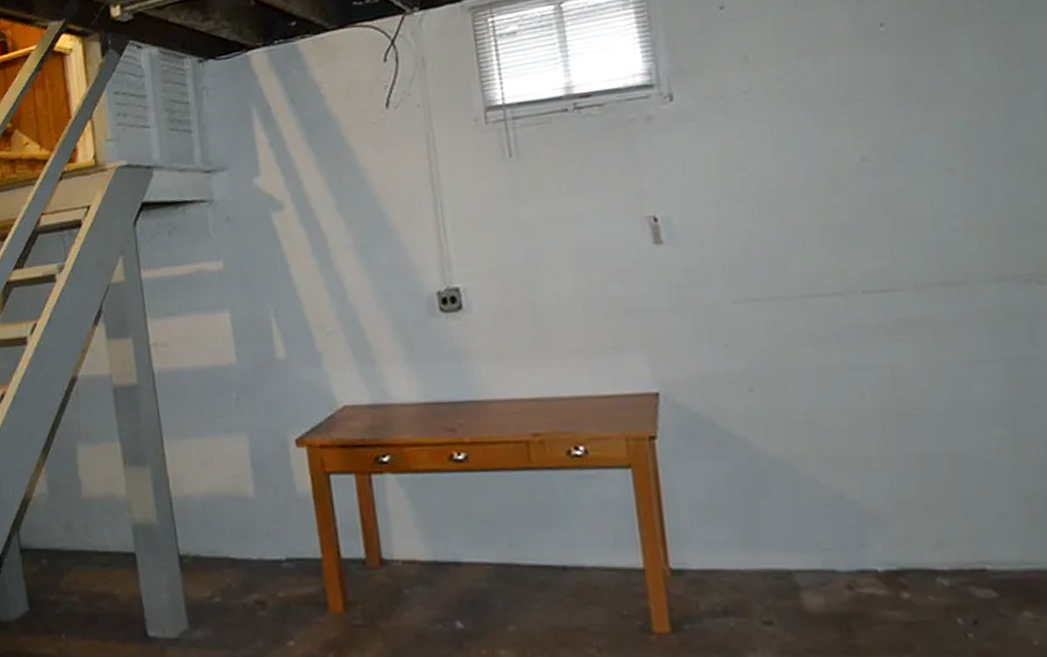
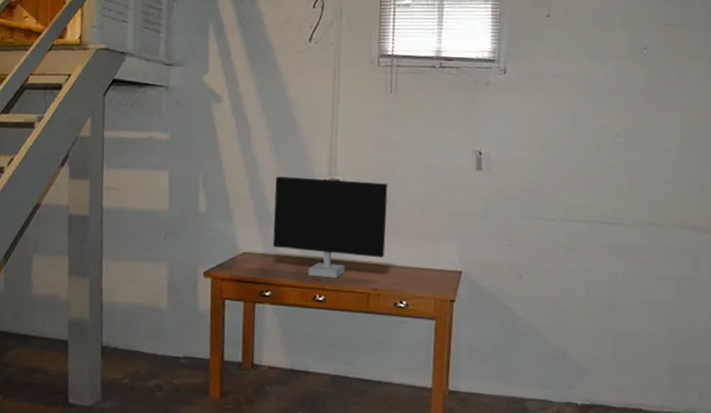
monitor: none [370,282,541,428] -> present [272,176,388,278]

